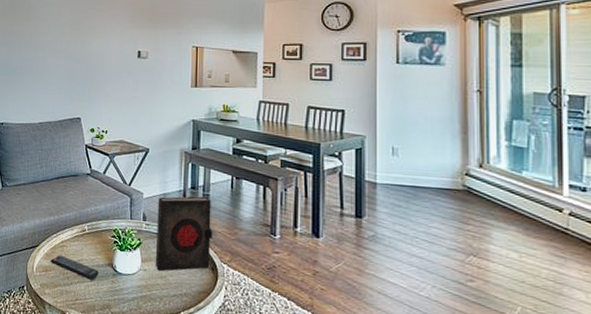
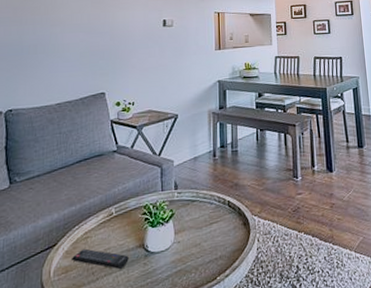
book: present [155,196,213,272] -> none [188,153,244,240]

